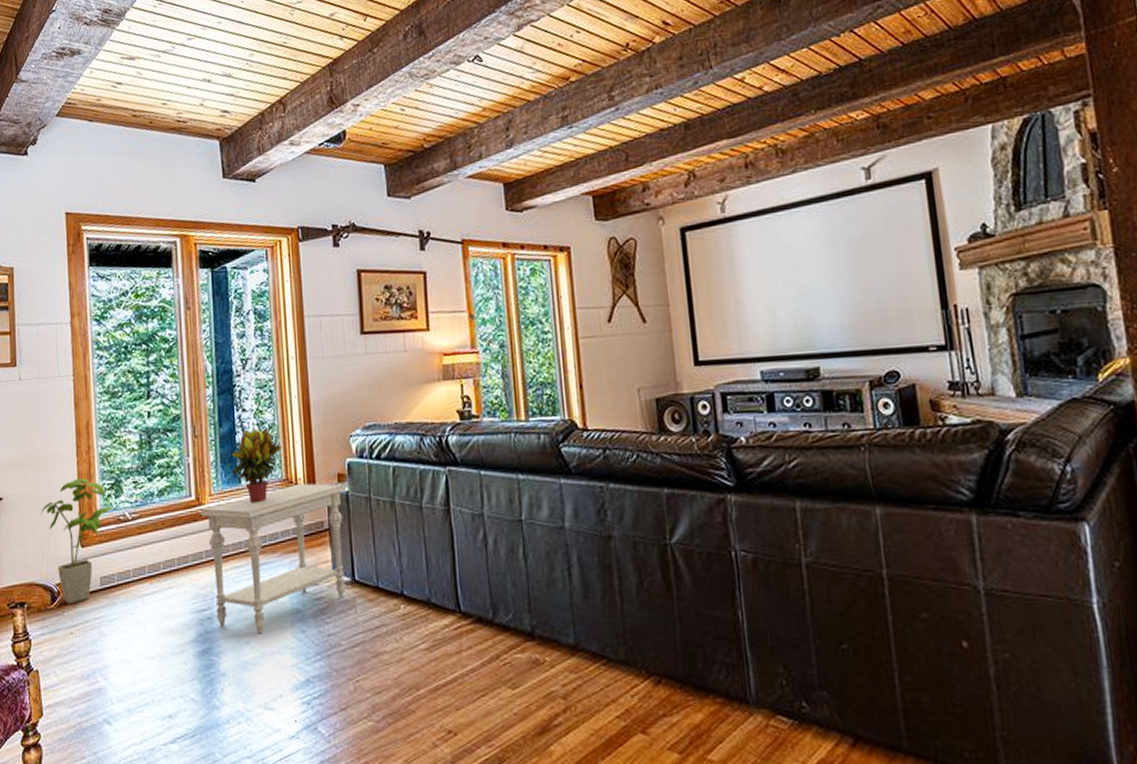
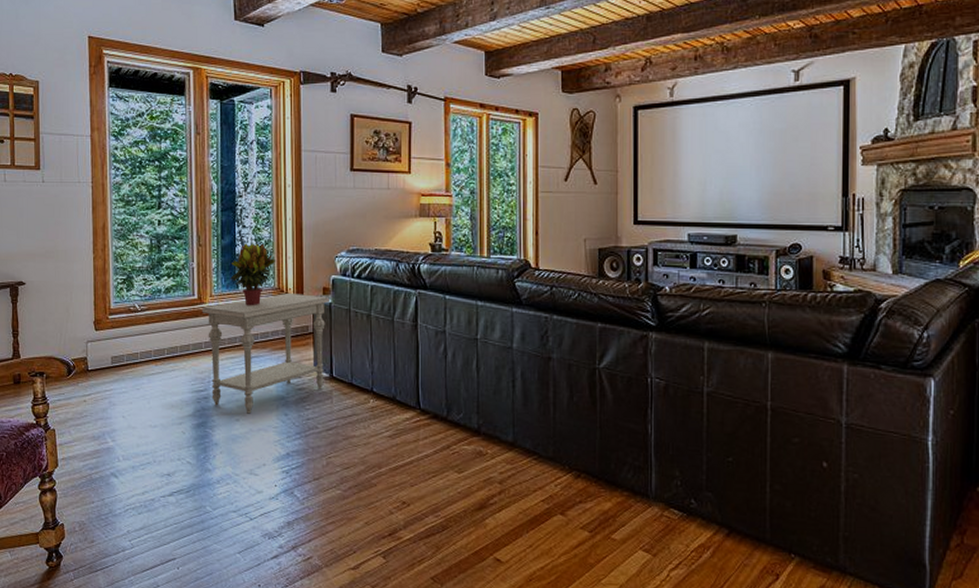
house plant: present [41,477,117,605] -> none [60,271,128,377]

